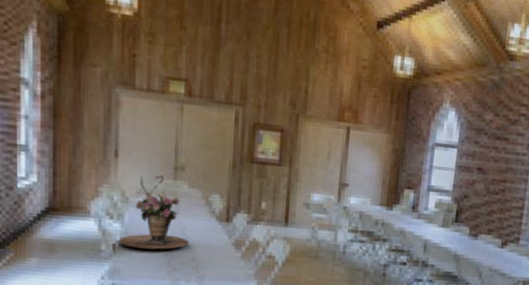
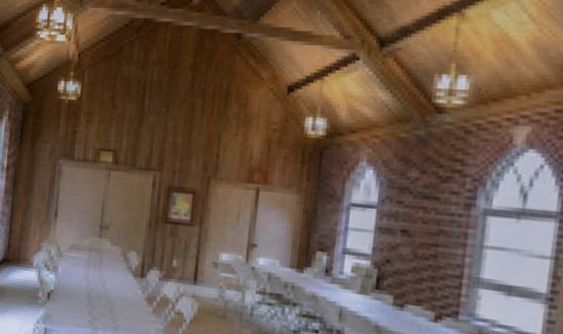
flower arrangement: present [118,175,189,250] -> none [52,233,109,300]

